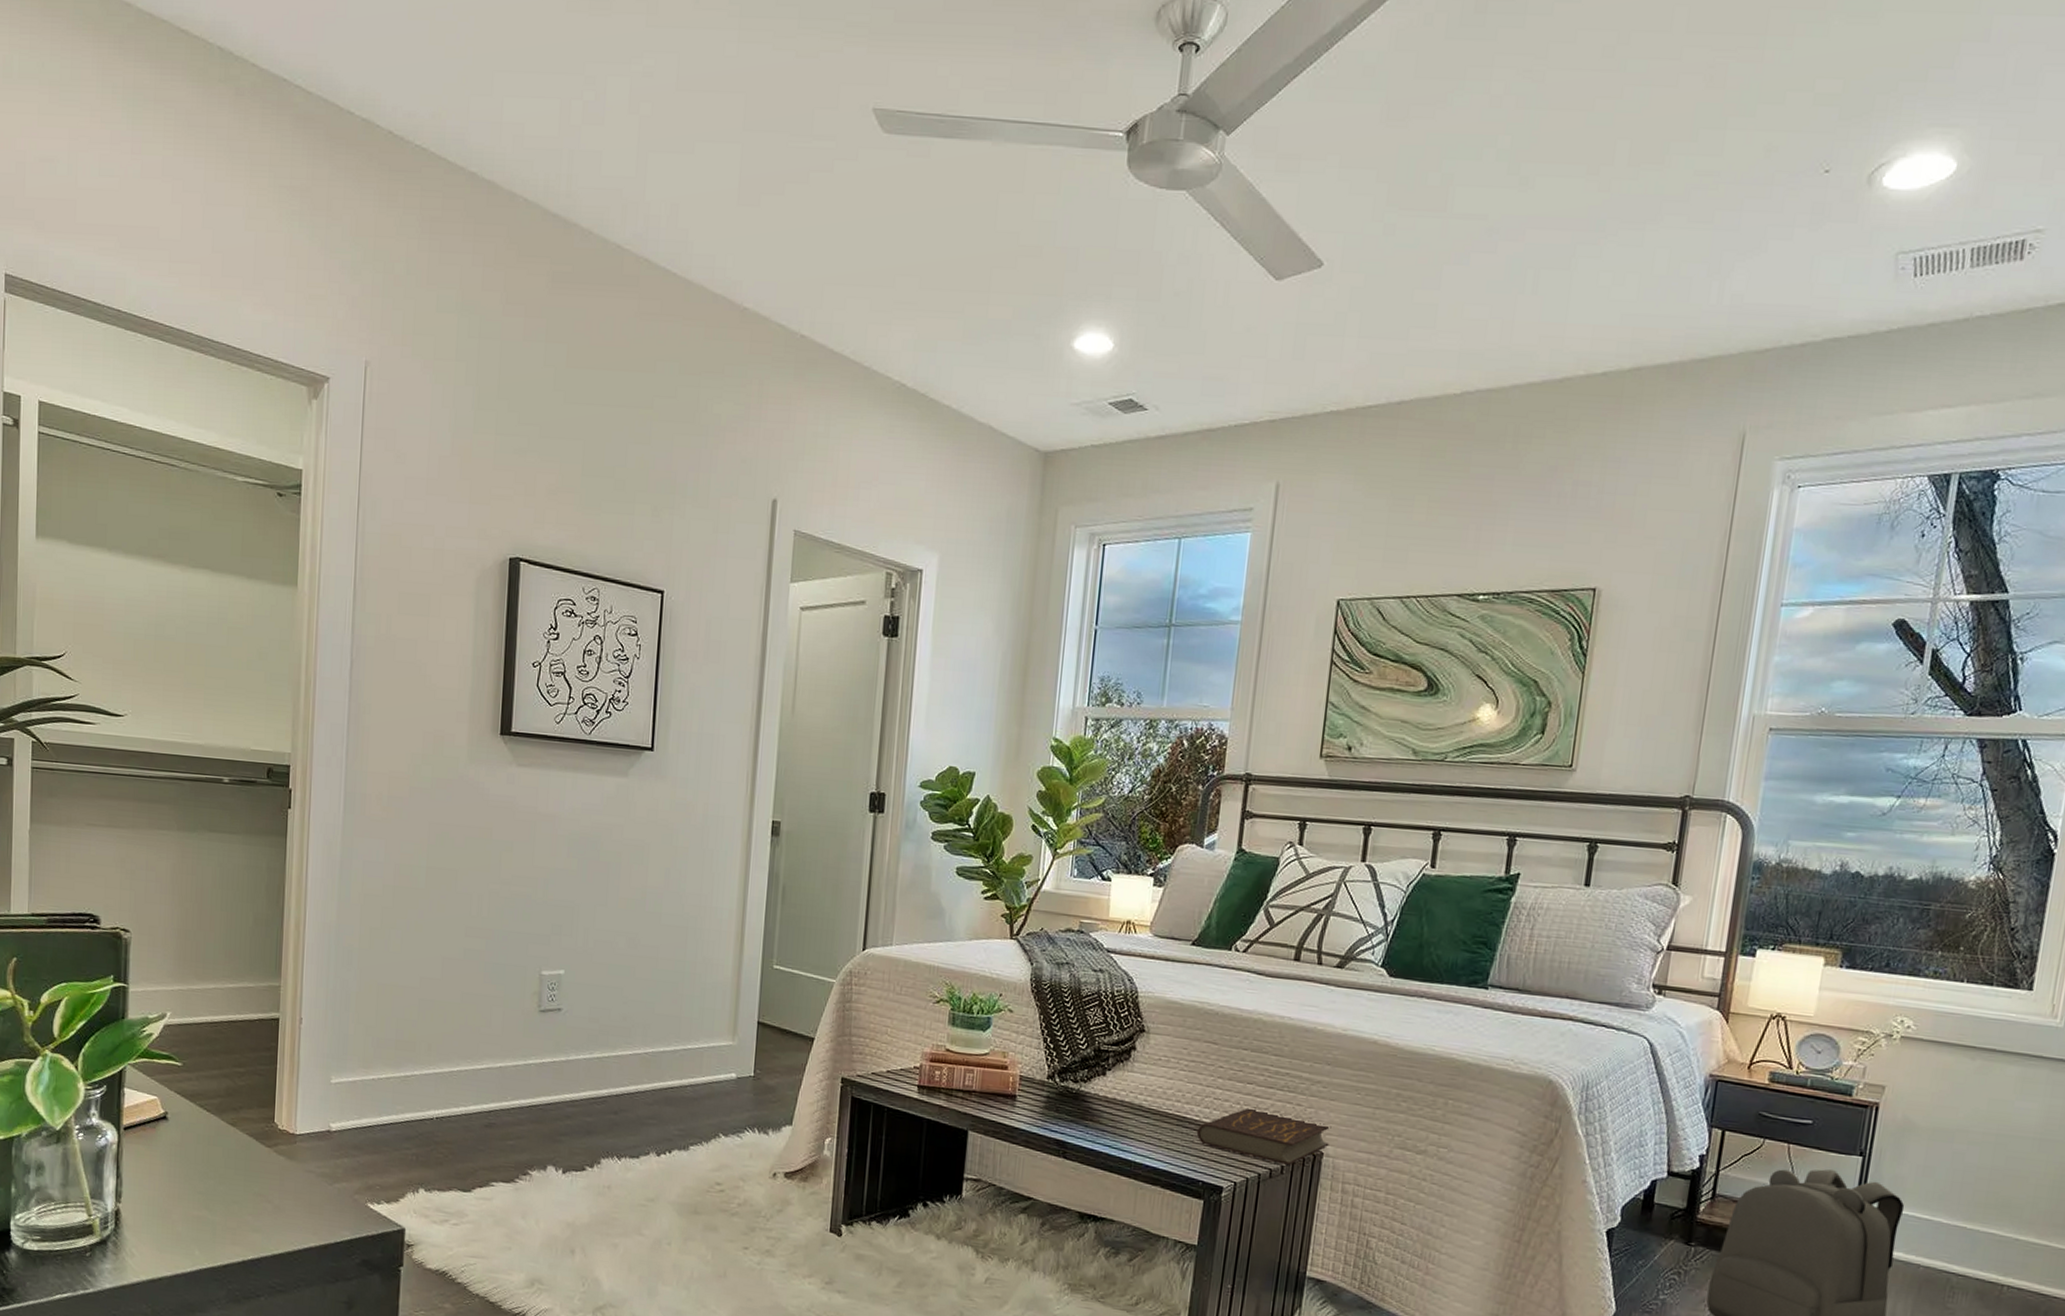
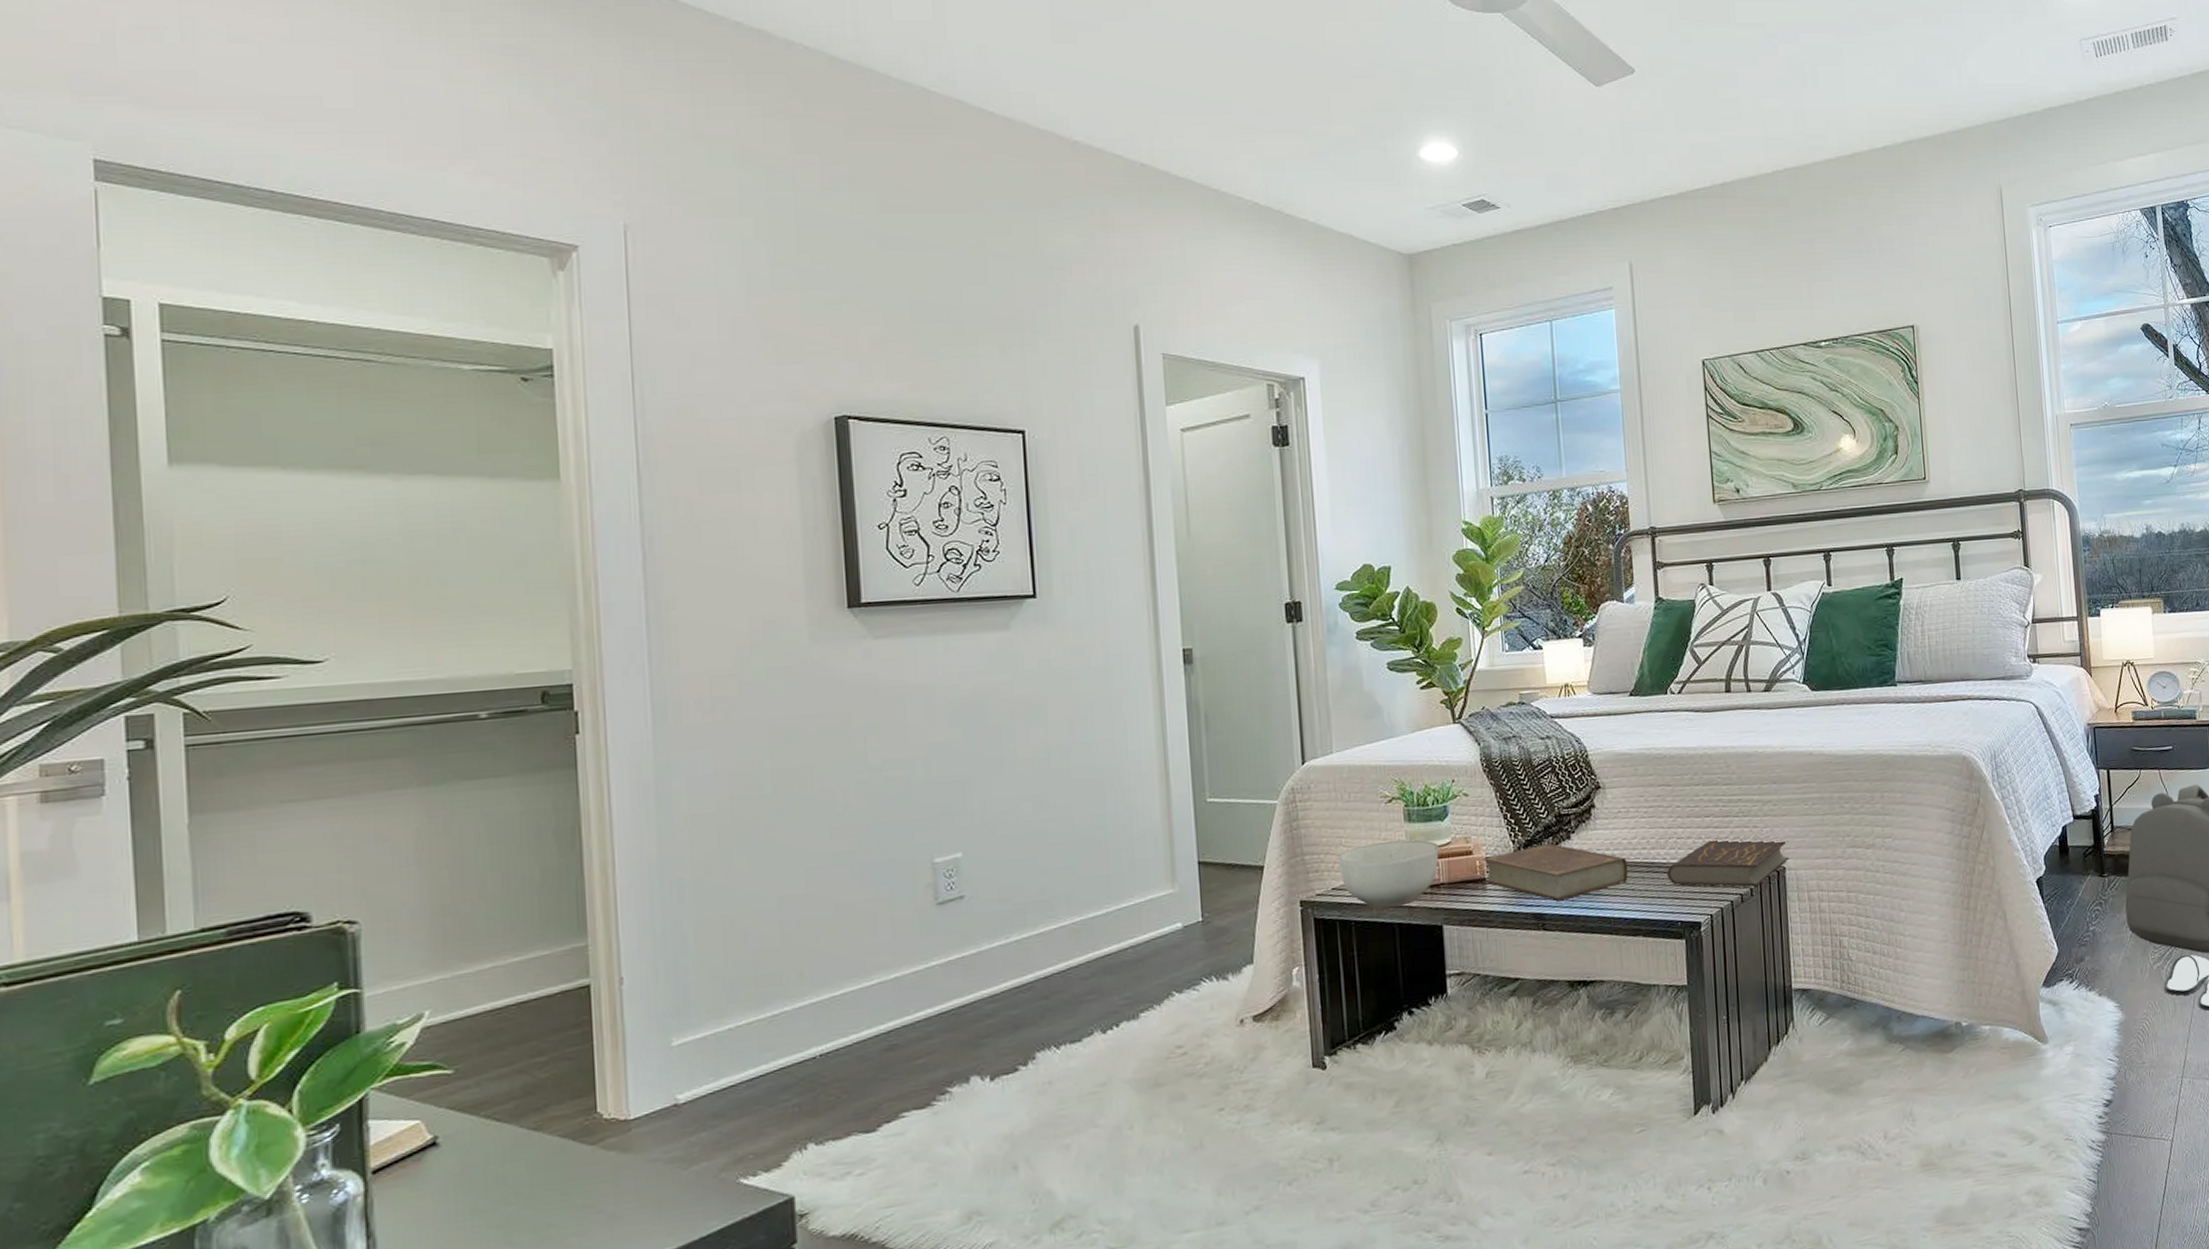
bowl: none [881,1038,977,1104] -> present [1337,840,1439,909]
book: none [1014,1074,1159,1133] -> present [1483,843,1628,901]

